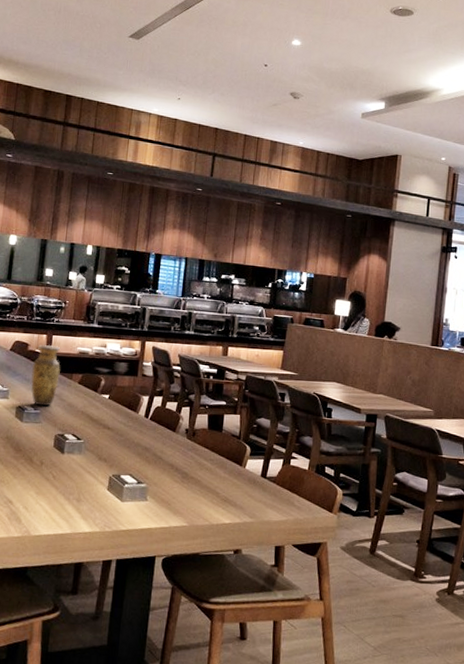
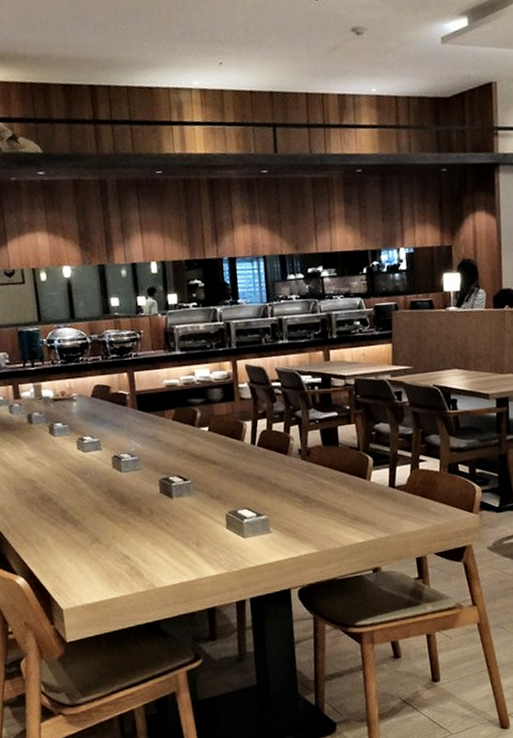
vase: present [31,344,61,407] -> none [119,383,151,452]

